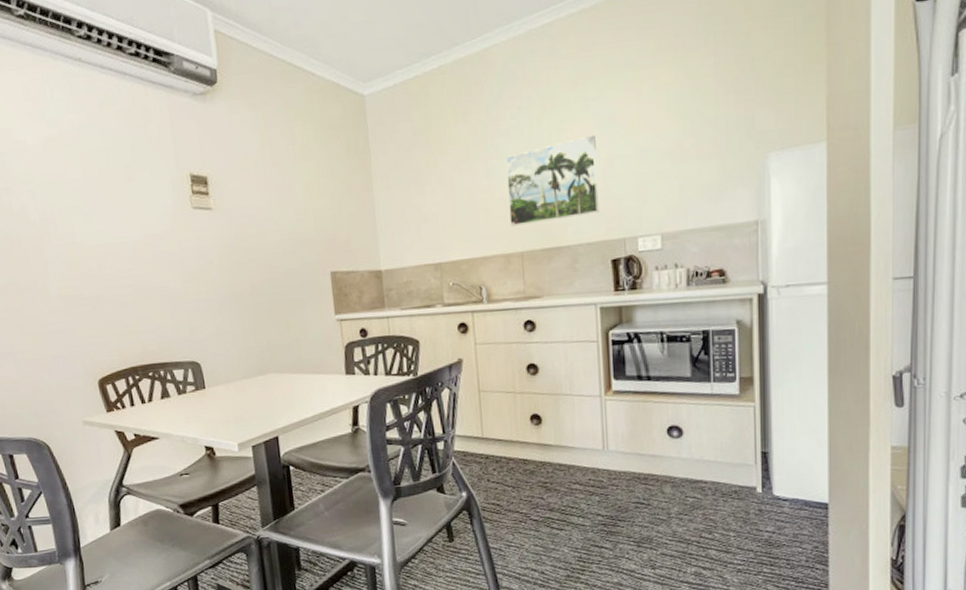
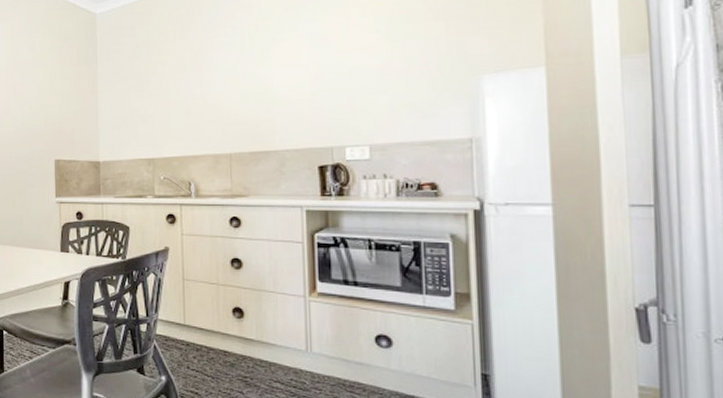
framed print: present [506,134,599,227] -> none [219,52,307,130]

